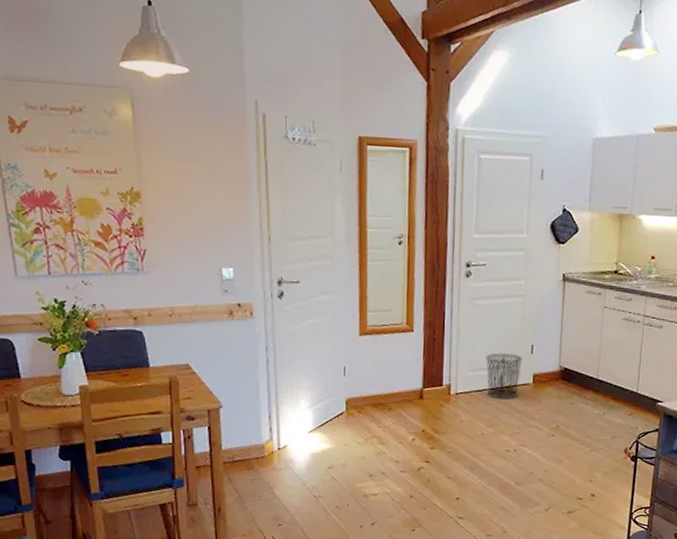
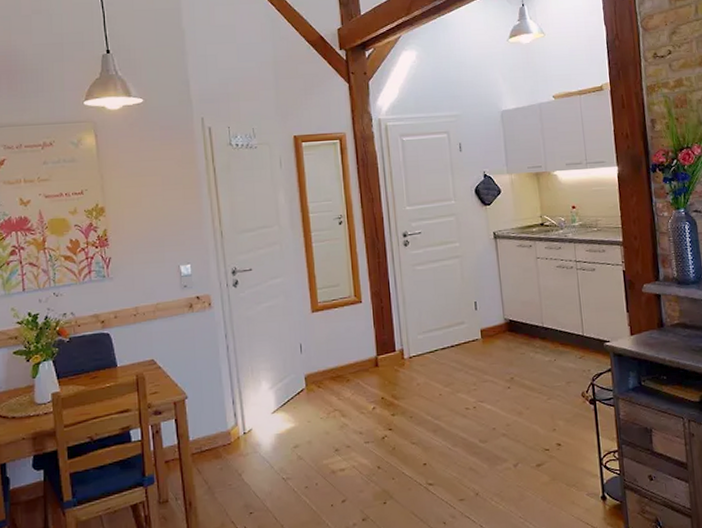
waste bin: present [485,353,522,399] -> none [433,312,470,358]

